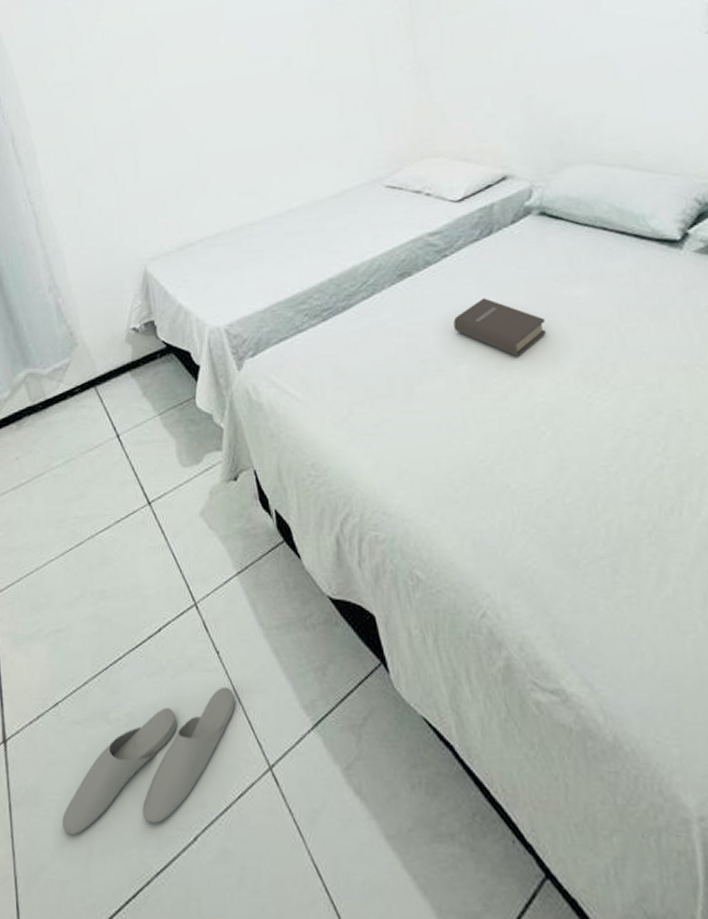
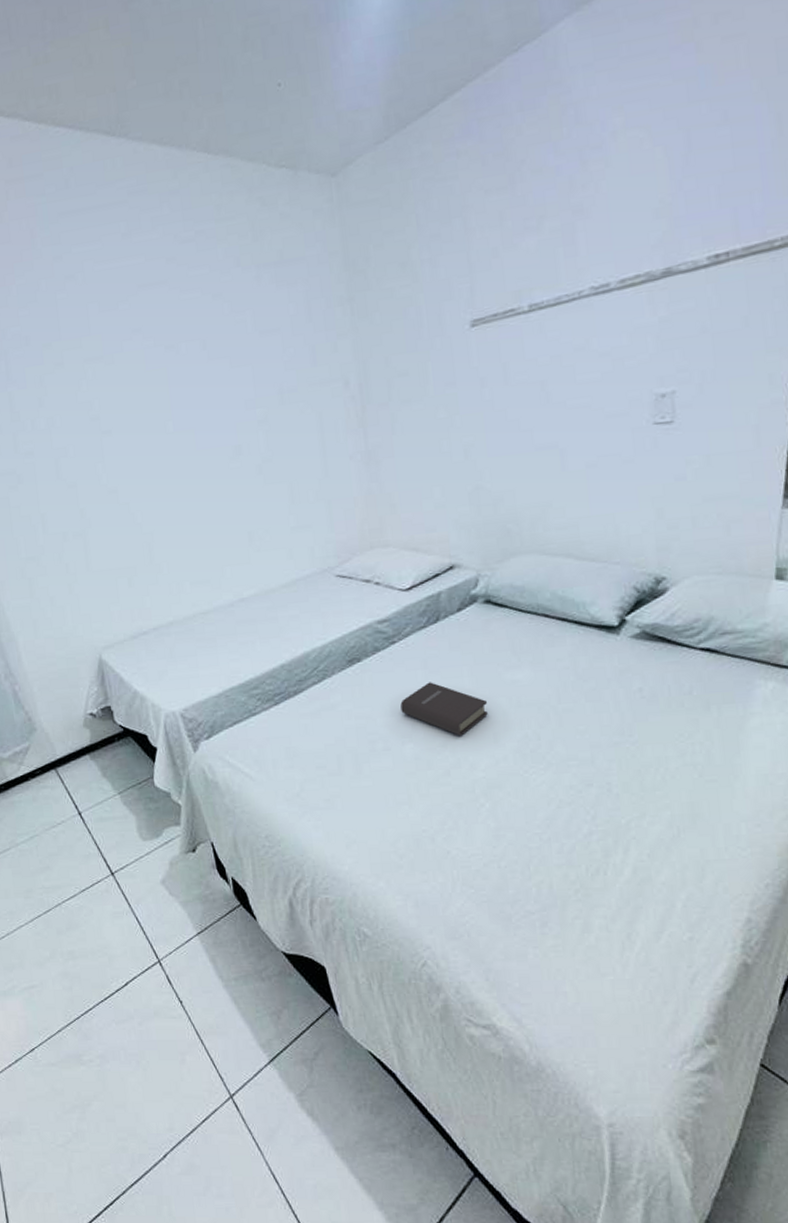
slippers: present [62,686,236,836] -> none [43,1030,199,1157]

